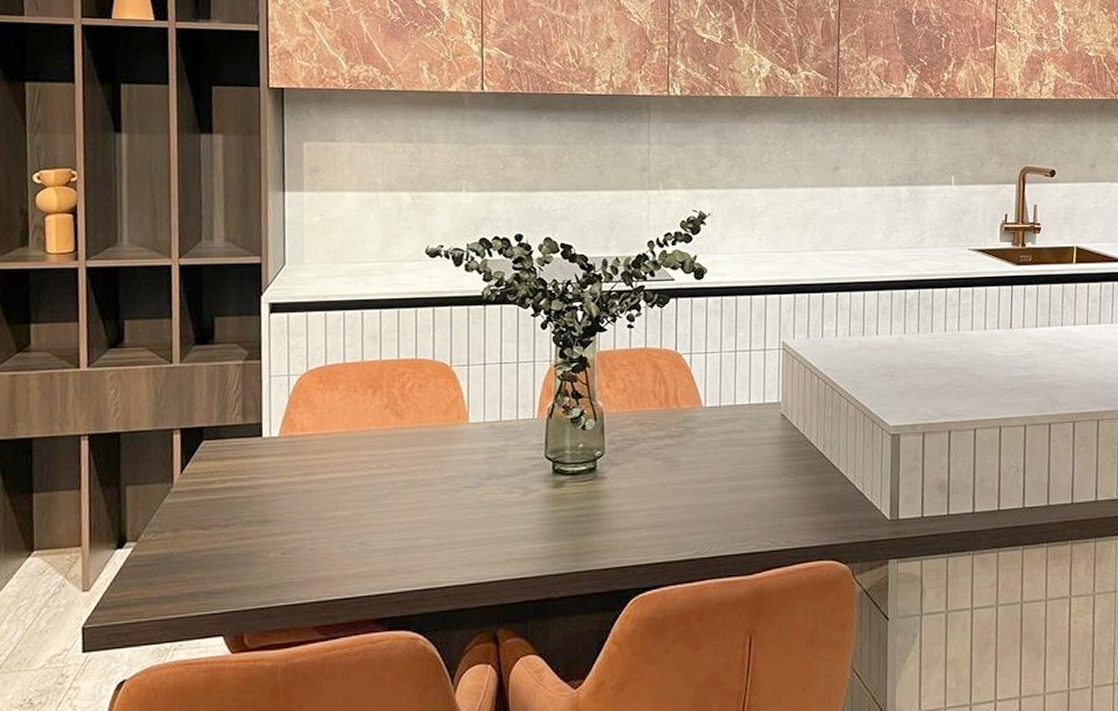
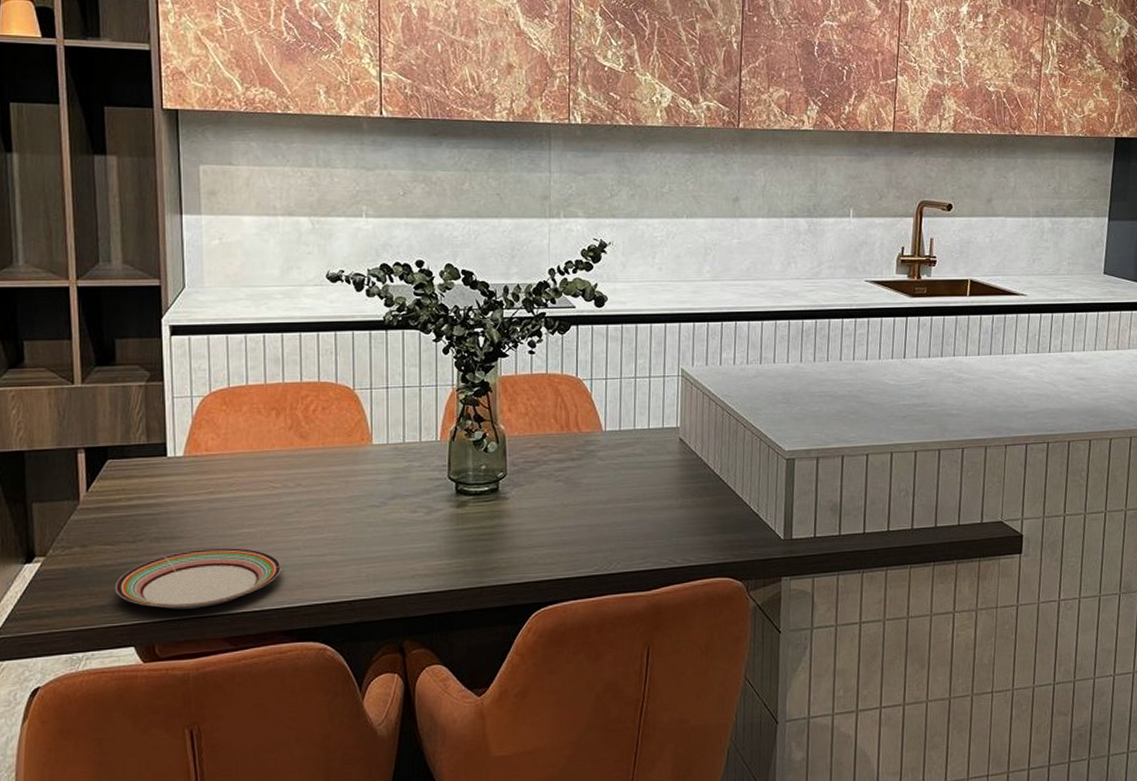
plate: none [205,531,374,597] -> present [114,548,281,610]

